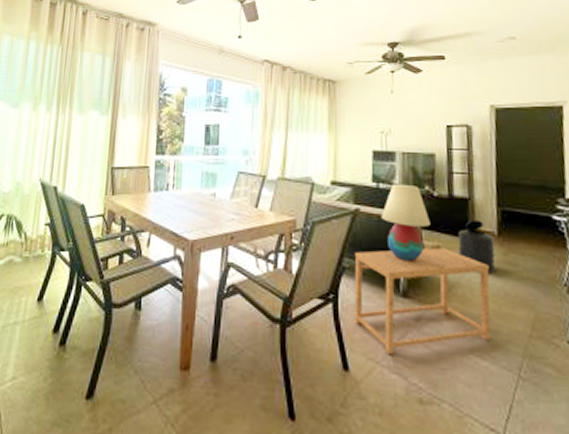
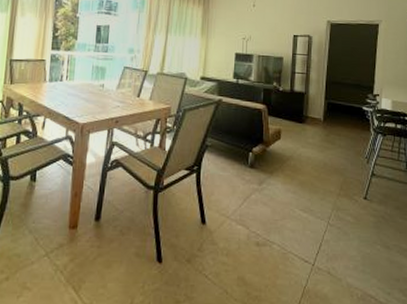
side table: present [353,247,491,355] -> none [212,130,315,211]
table lamp: present [380,183,430,262] -> none [238,80,275,141]
trash can: present [458,220,496,274] -> none [294,110,320,150]

